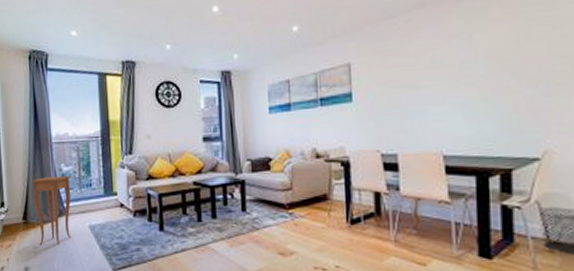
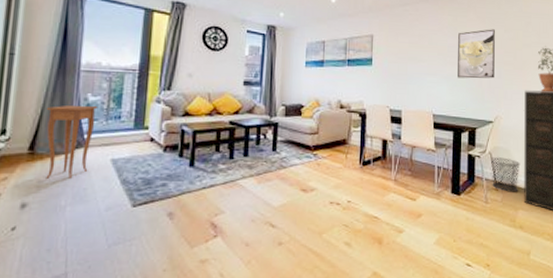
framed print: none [475,27,539,104] -> present [458,29,495,79]

